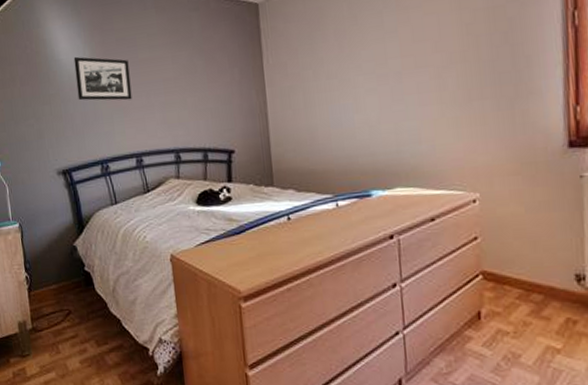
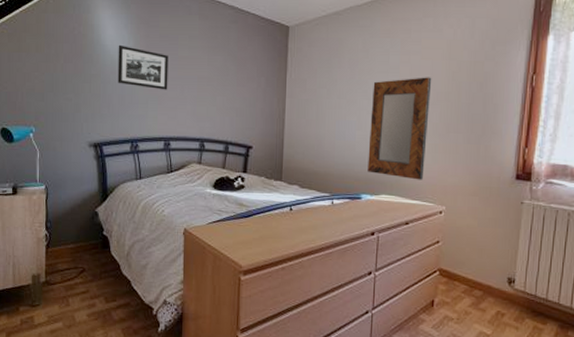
home mirror: none [367,35,446,165] -> present [367,77,432,180]

